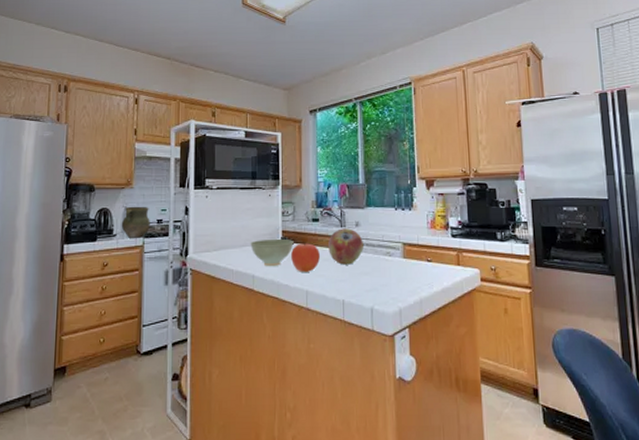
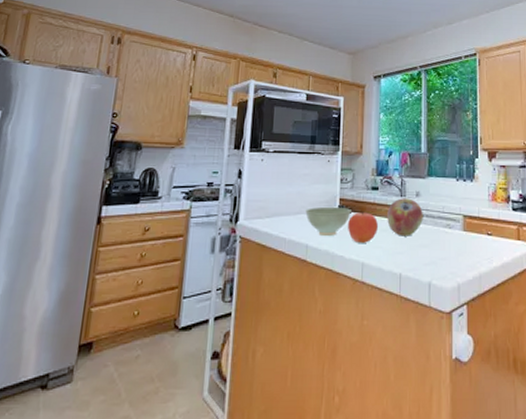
ceramic jug: present [121,206,150,239] -> none [167,167,200,203]

